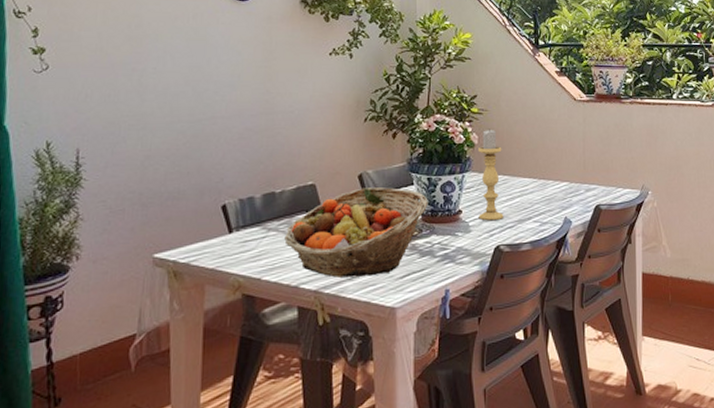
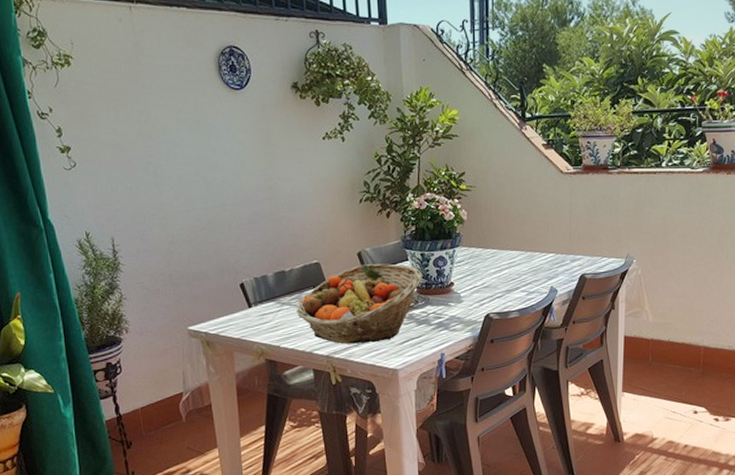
candle holder: present [478,129,504,221] -> none [468,205,493,292]

